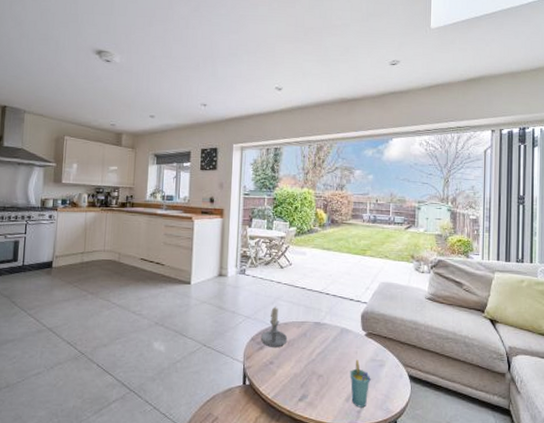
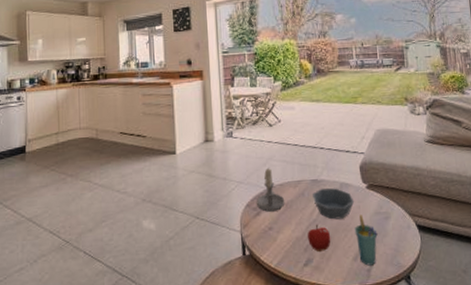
fruit: none [305,363,327,389] -> present [308,224,331,252]
bowl: none [314,331,353,362] -> present [312,187,355,220]

